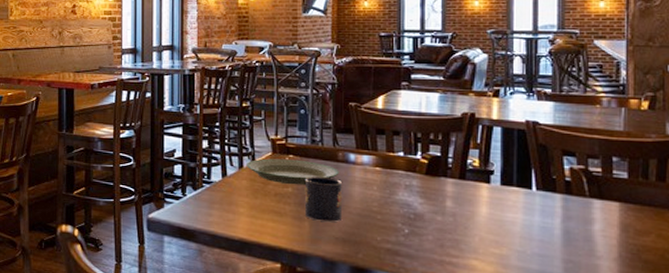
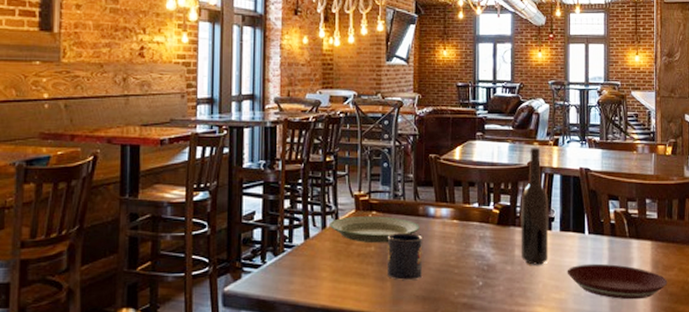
bottle: none [453,99,487,218] -> present [520,148,549,265]
plate: none [509,221,642,264] -> present [567,263,668,300]

